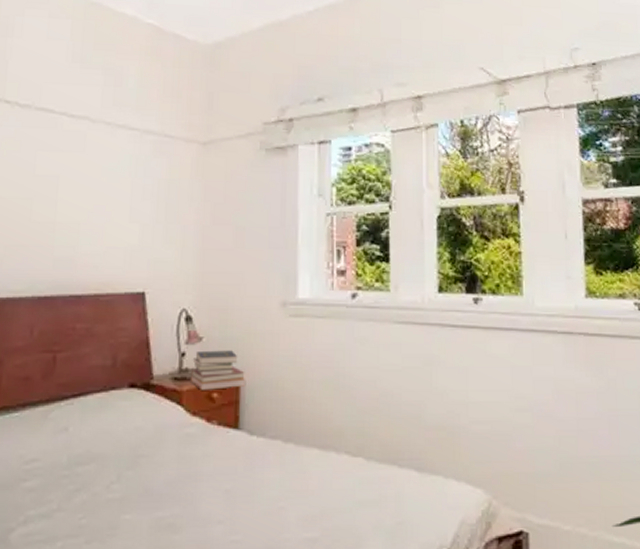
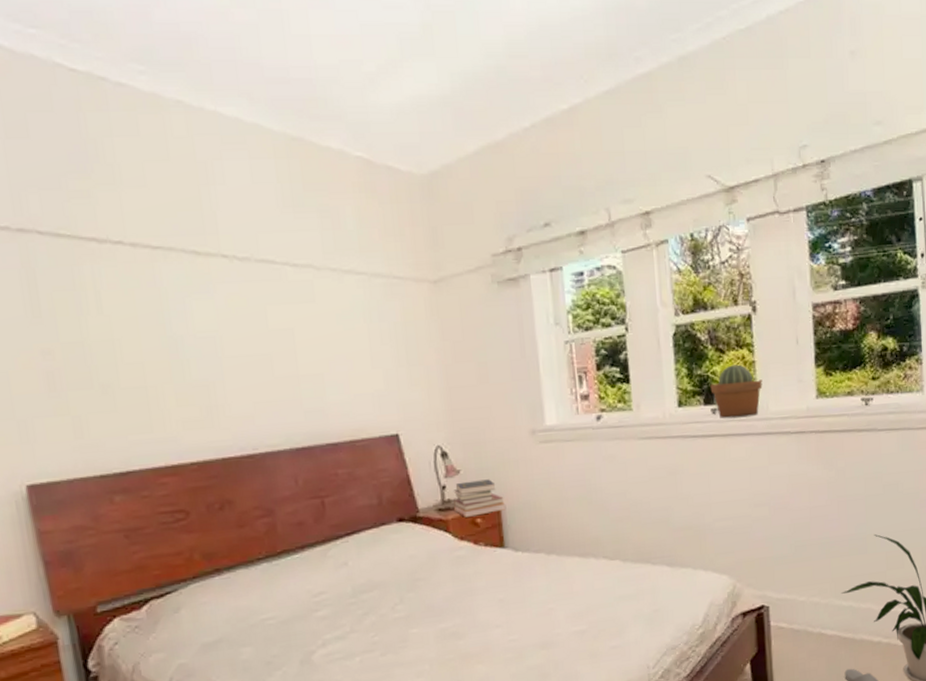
potted cactus: none [473,254,529,311] -> present [710,364,763,419]

